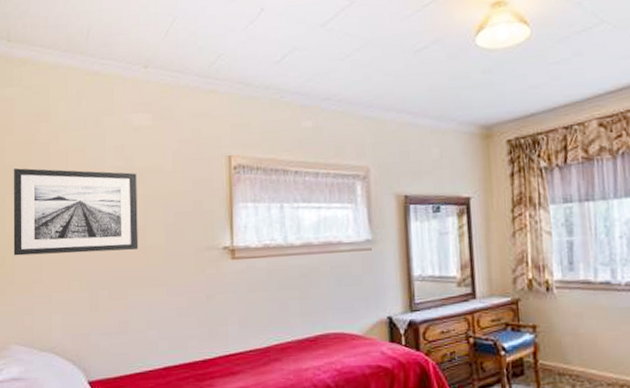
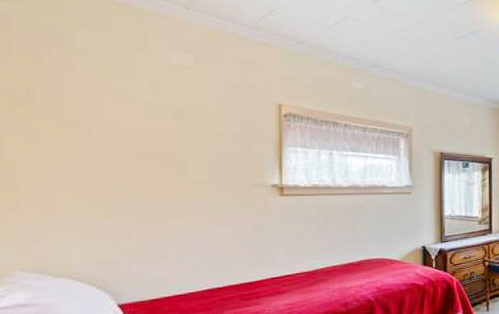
wall art: present [13,168,139,256] -> none [13,91,178,183]

